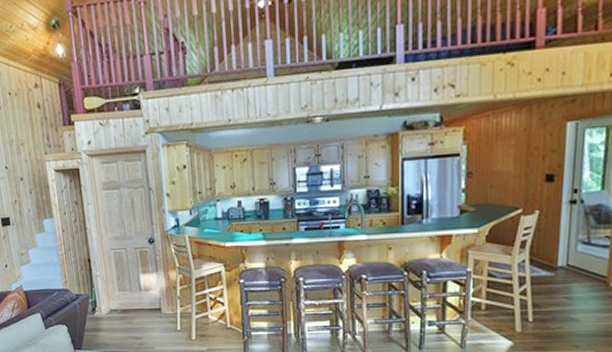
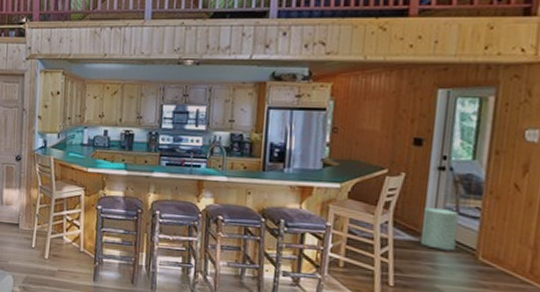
trash can: none [555,240,591,281] -> present [420,207,459,251]

